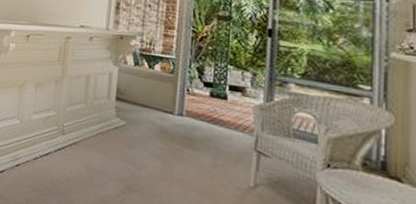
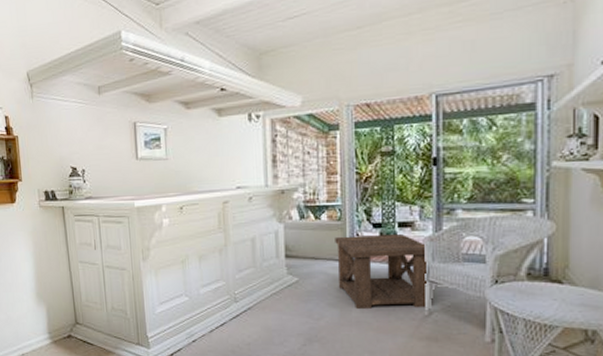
side table: none [164,88,258,180] -> present [335,234,428,309]

